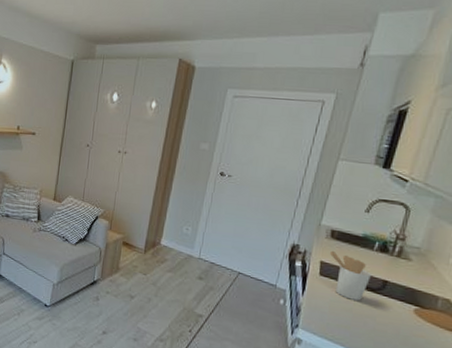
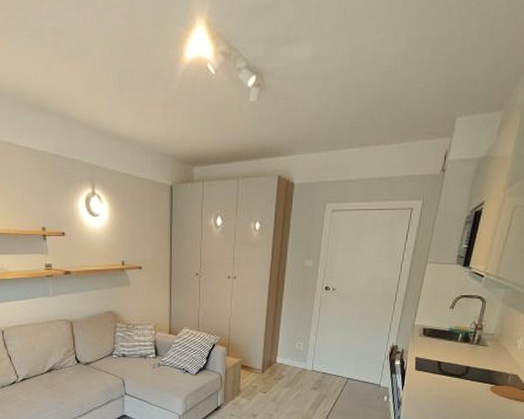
utensil holder: present [329,251,371,301] -> none [422,347,457,387]

